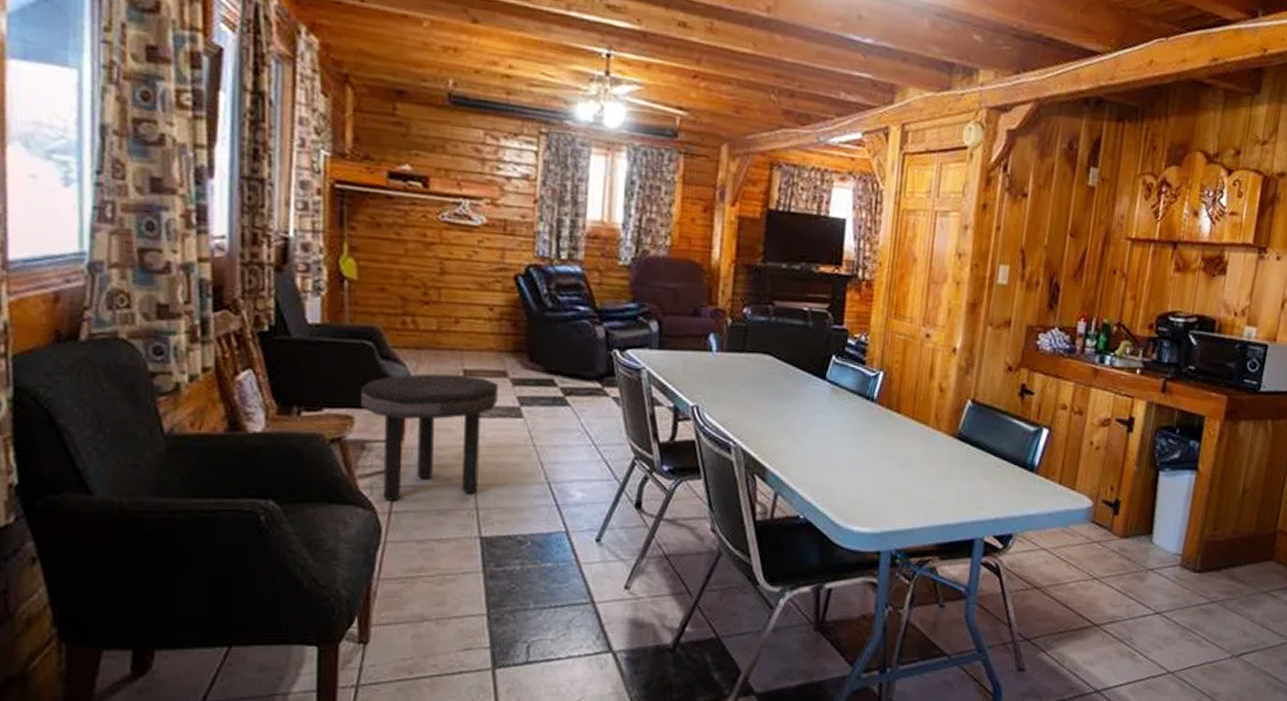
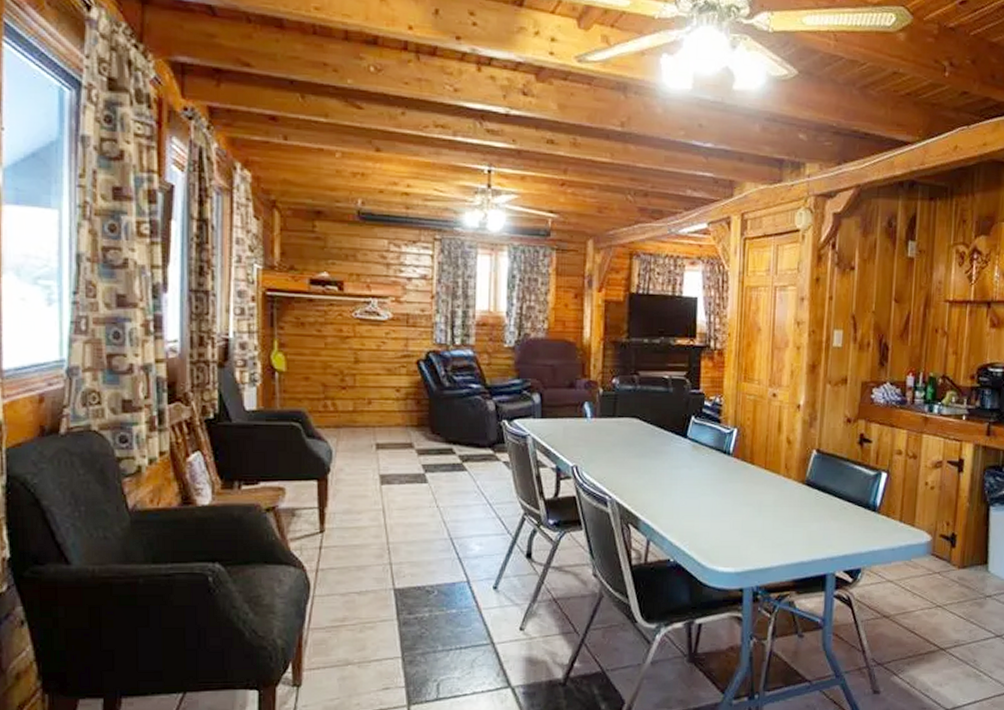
side table: present [361,373,498,501] -> none [291,448,406,560]

